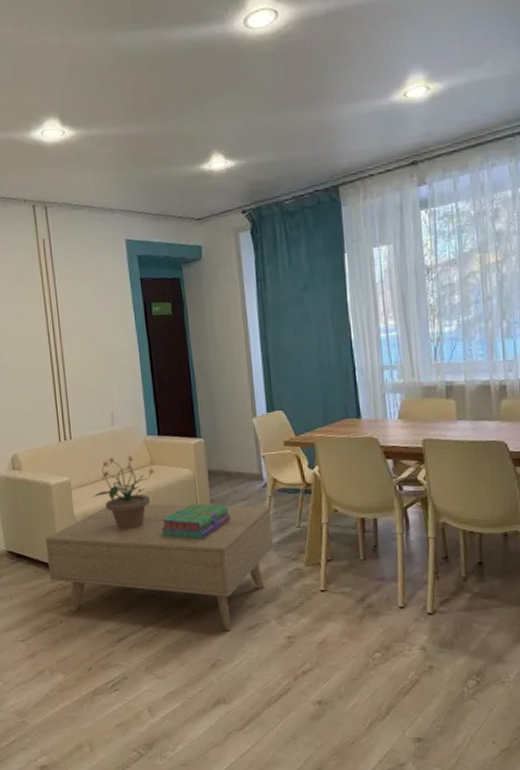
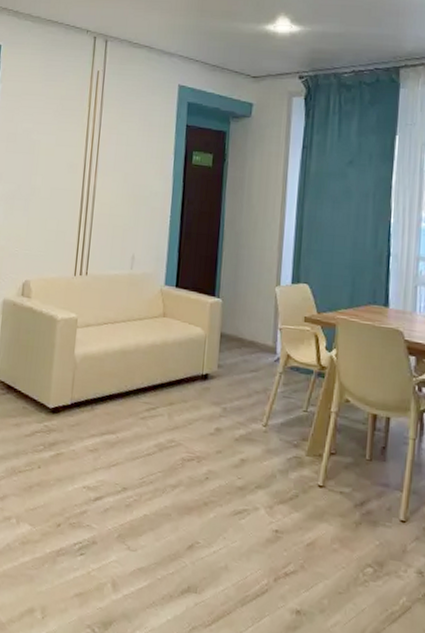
coffee table: present [45,503,274,631] -> none [36,352,278,512]
potted plant: present [92,455,155,531] -> none [96,300,166,382]
stack of books: present [161,503,231,540] -> none [160,365,236,406]

